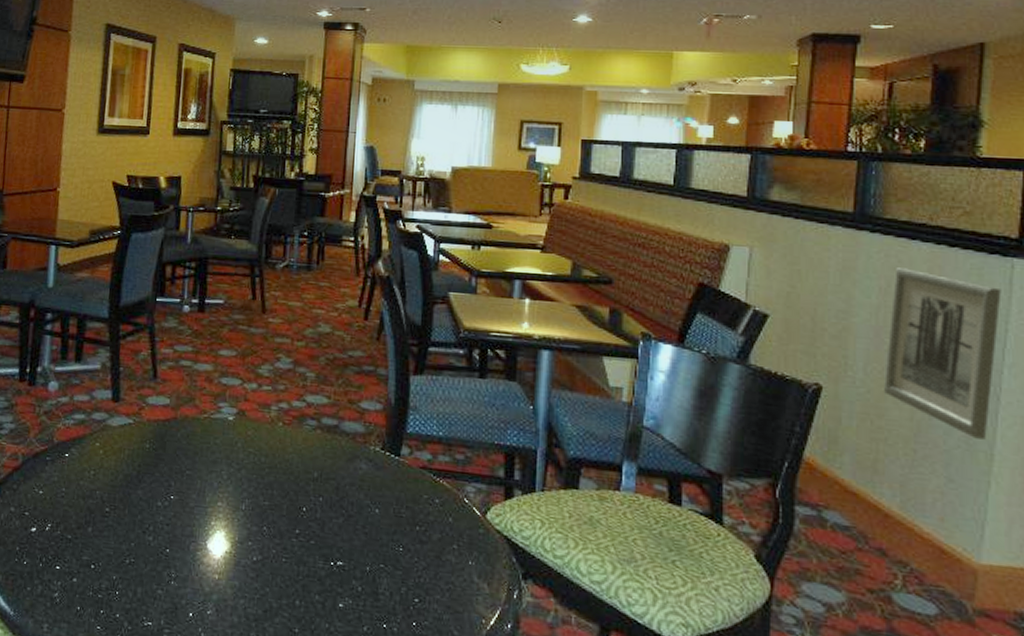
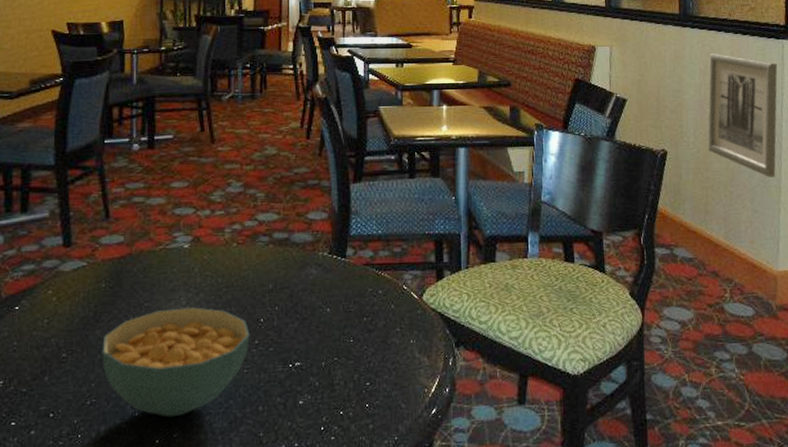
cereal bowl: none [142,480,291,594] -> present [102,307,250,418]

